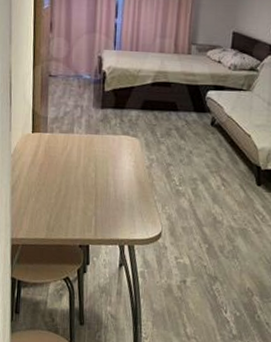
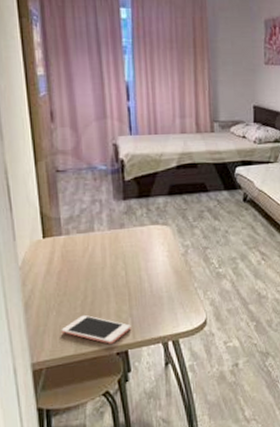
cell phone: none [37,205,94,236] -> present [61,314,131,344]

